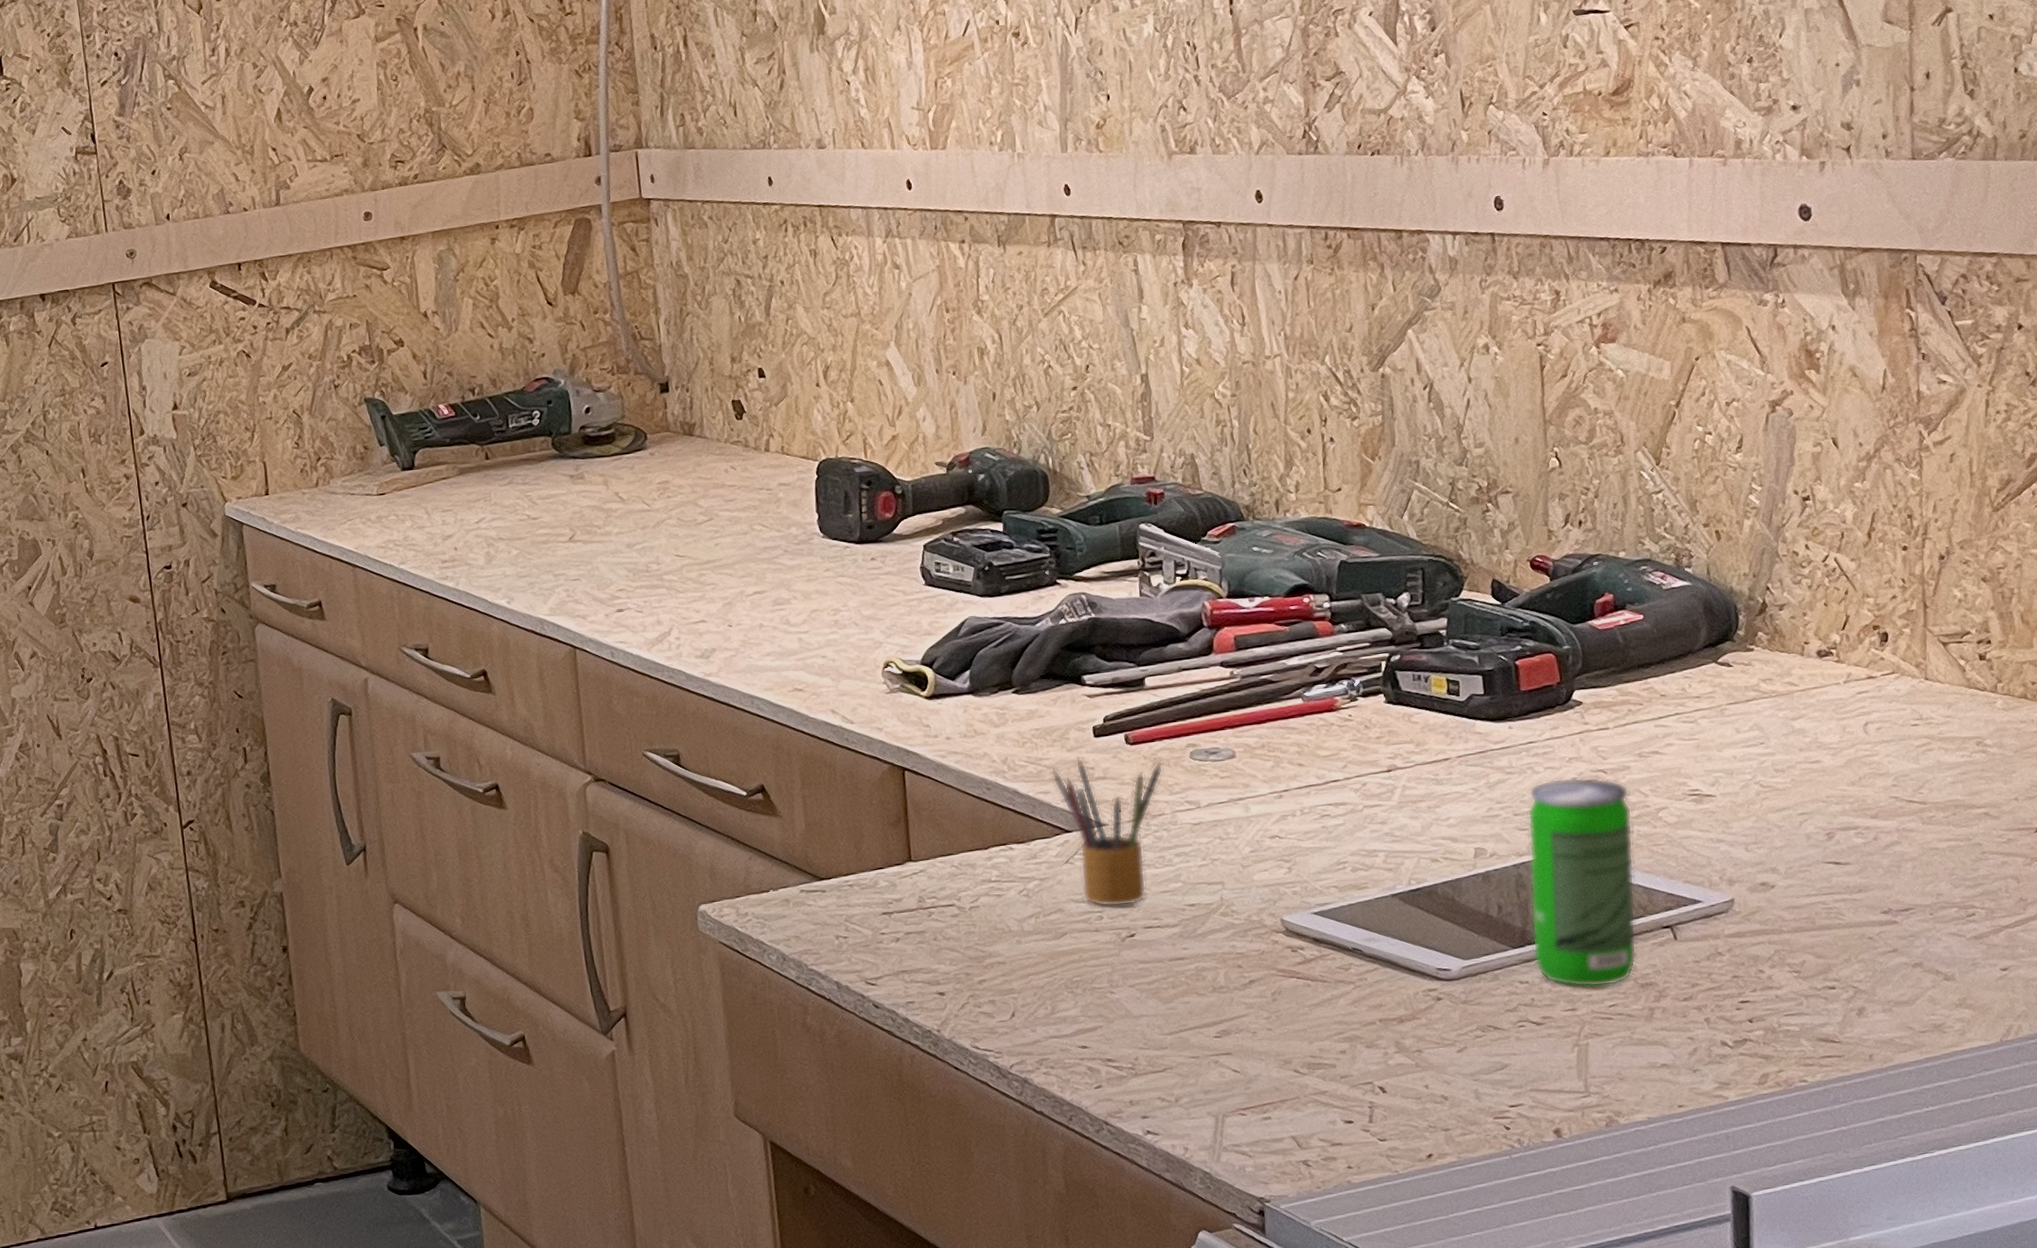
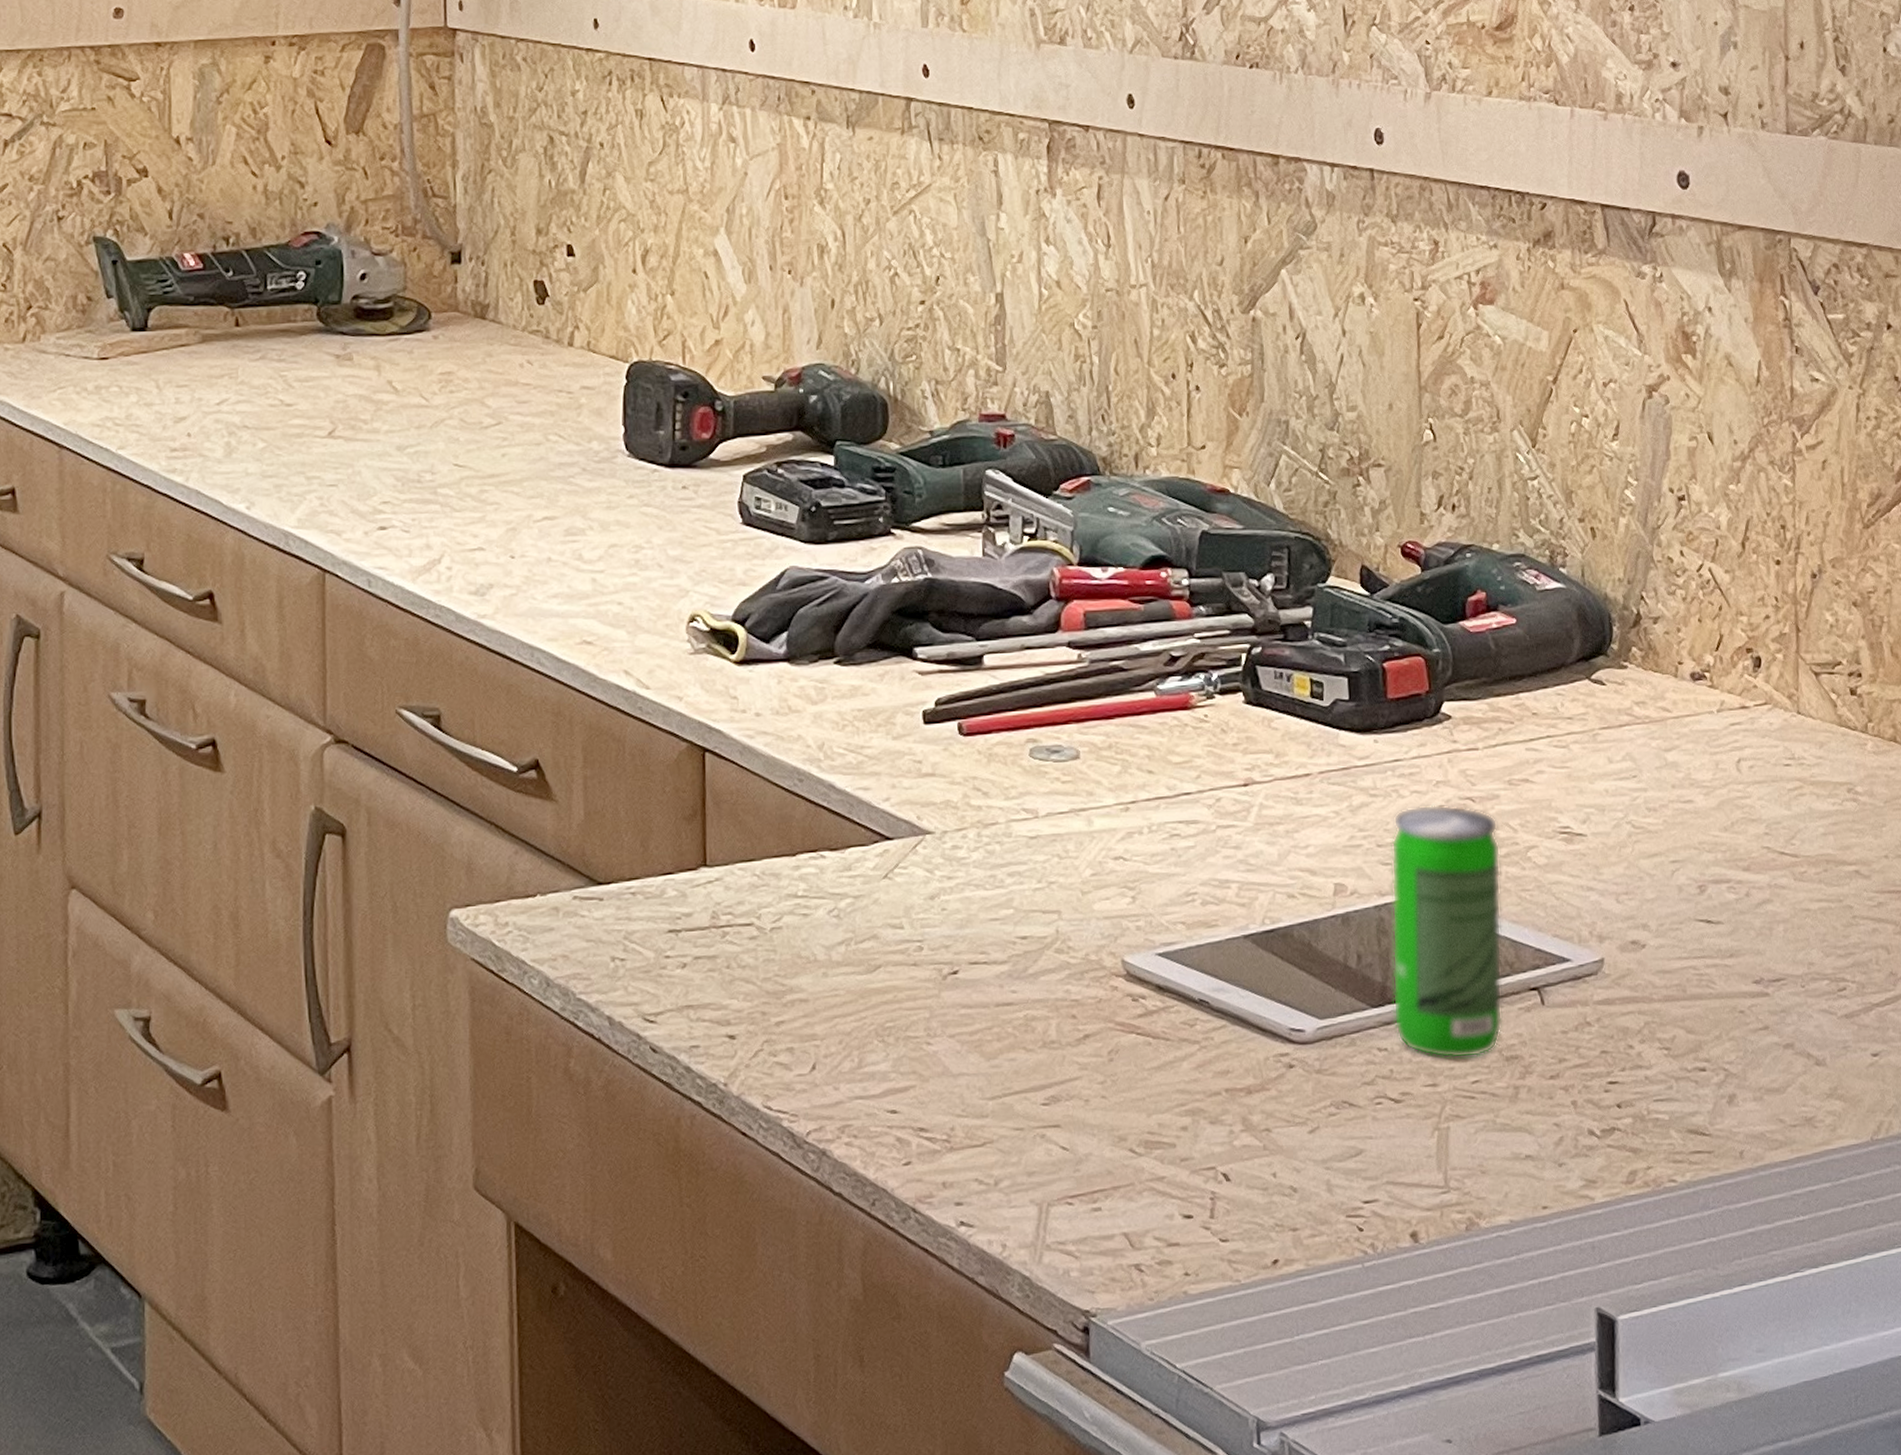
pencil box: present [1052,757,1164,908] -> none [874,747,999,936]

